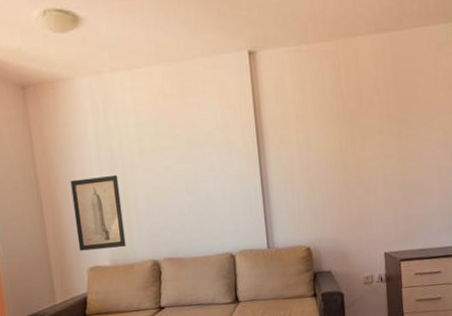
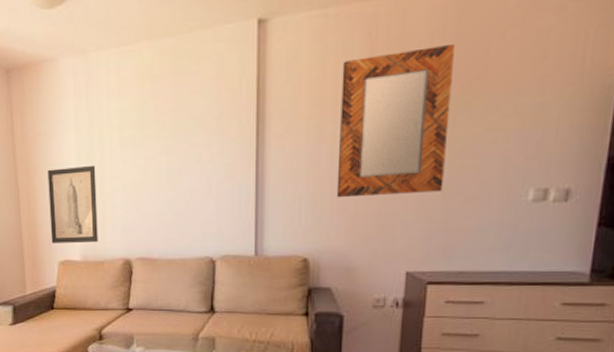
home mirror: none [317,77,401,195] -> present [336,45,454,197]

